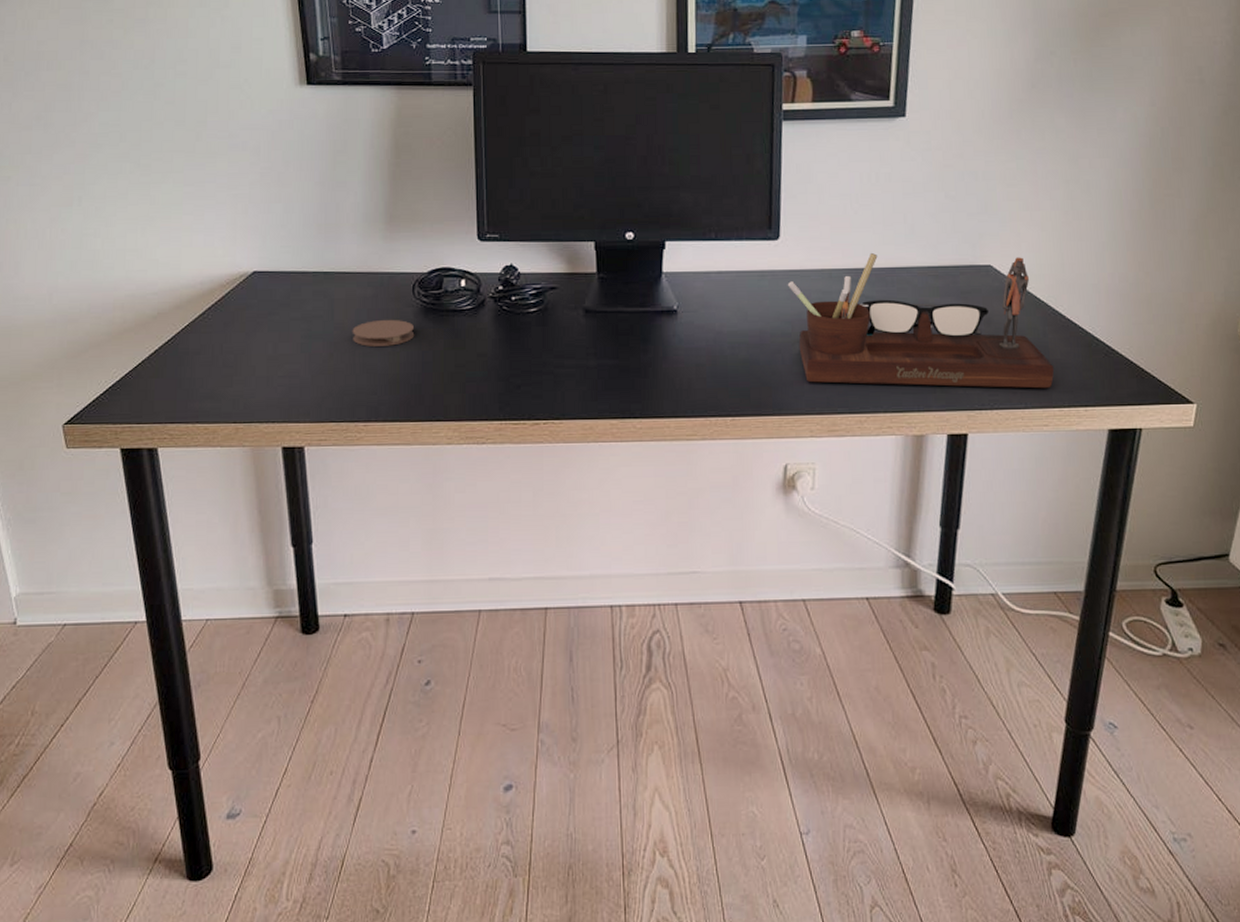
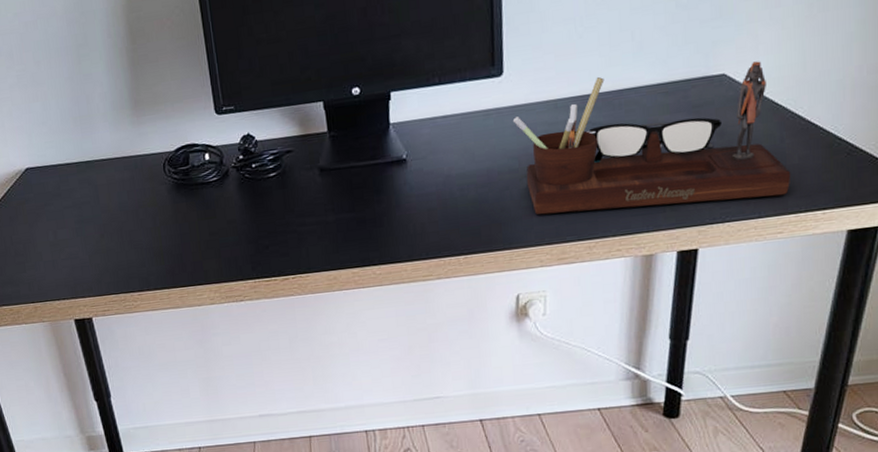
coaster: present [352,320,415,346] -> none [116,197,171,225]

